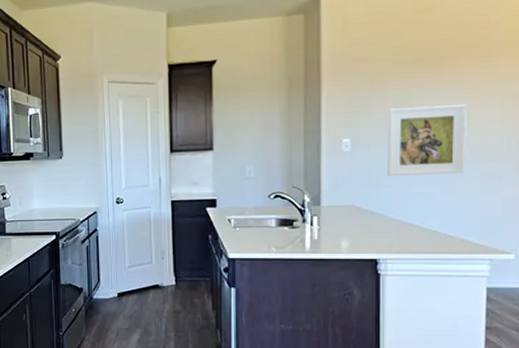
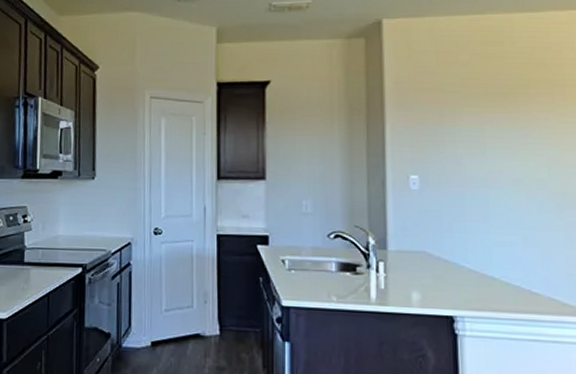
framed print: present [387,103,466,176] -> none [459,144,548,222]

